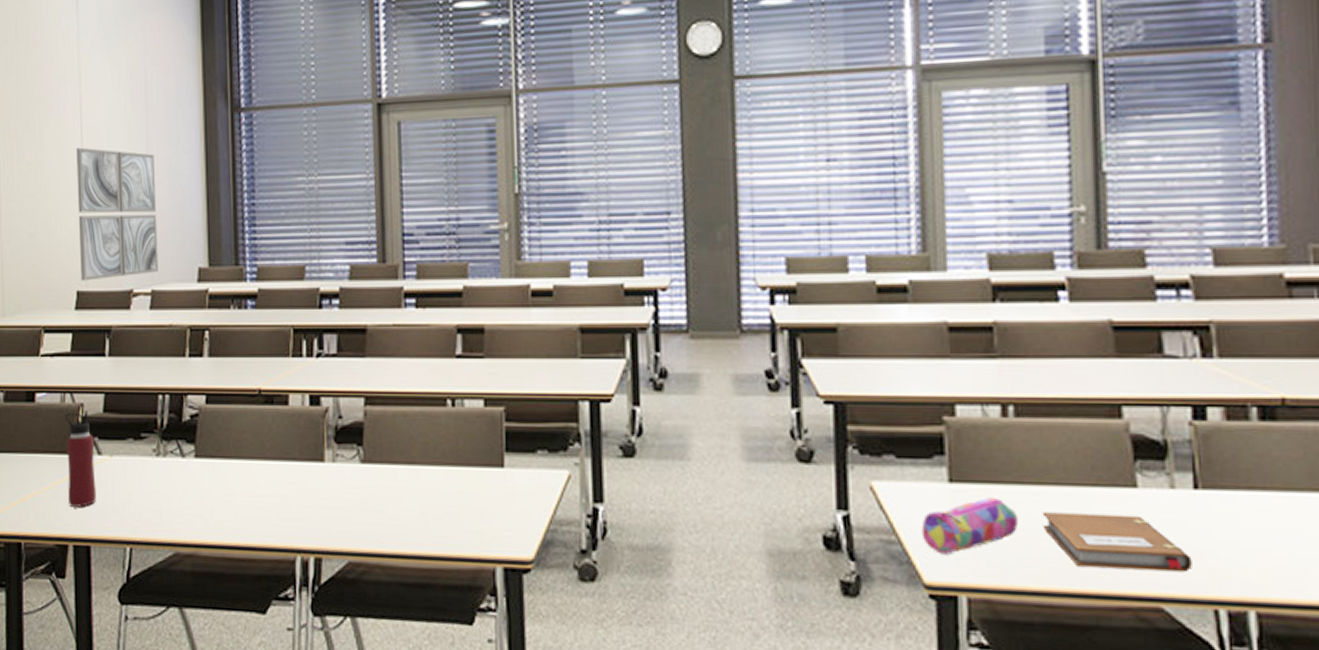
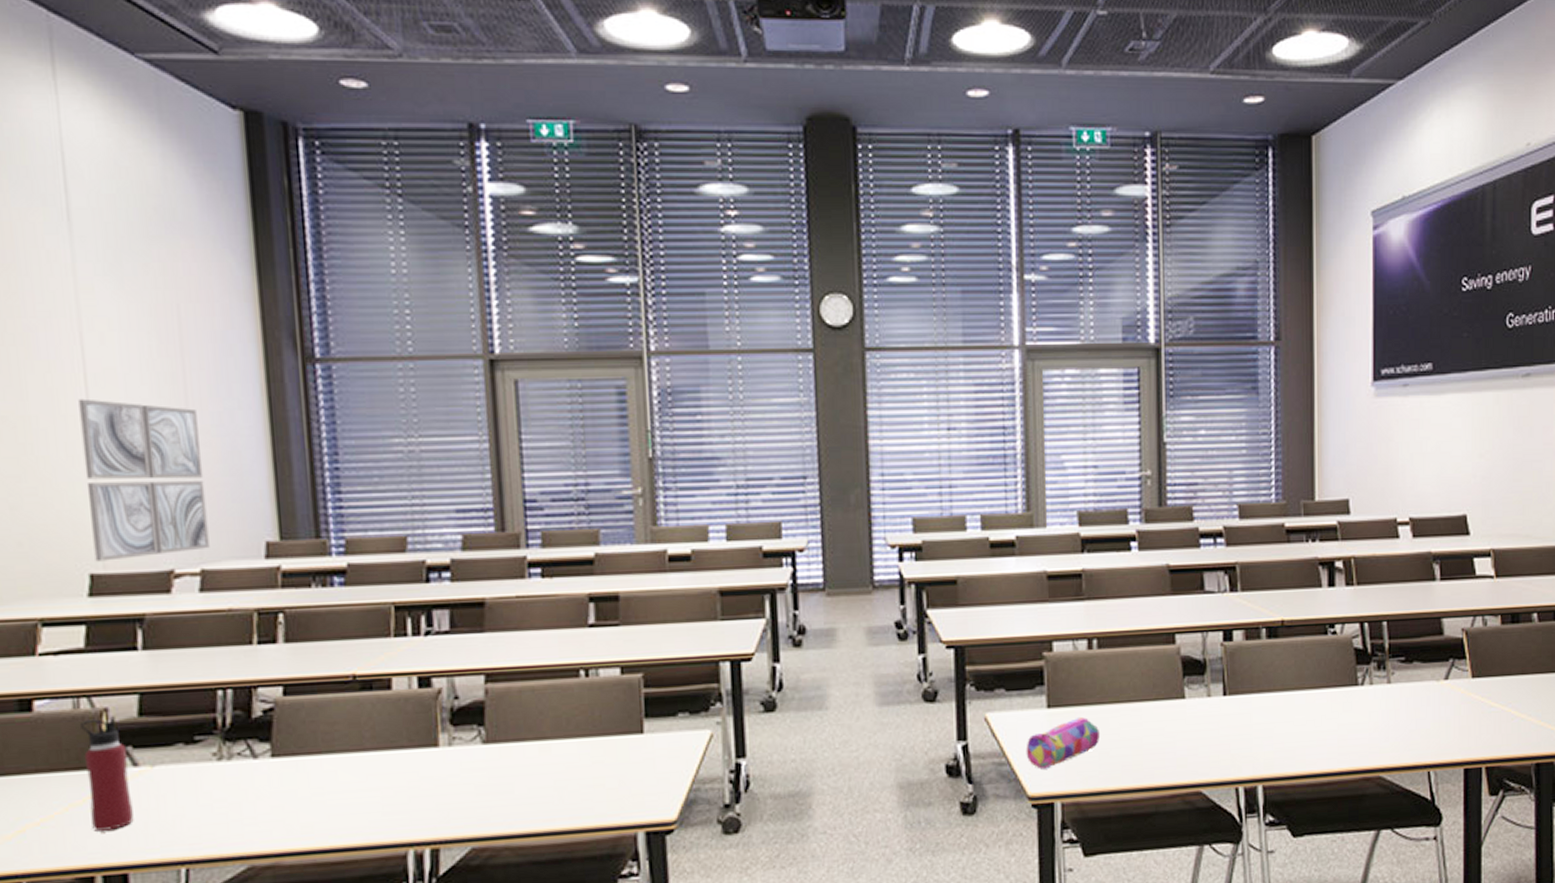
notebook: present [1042,512,1192,573] -> none [1117,721,1221,766]

